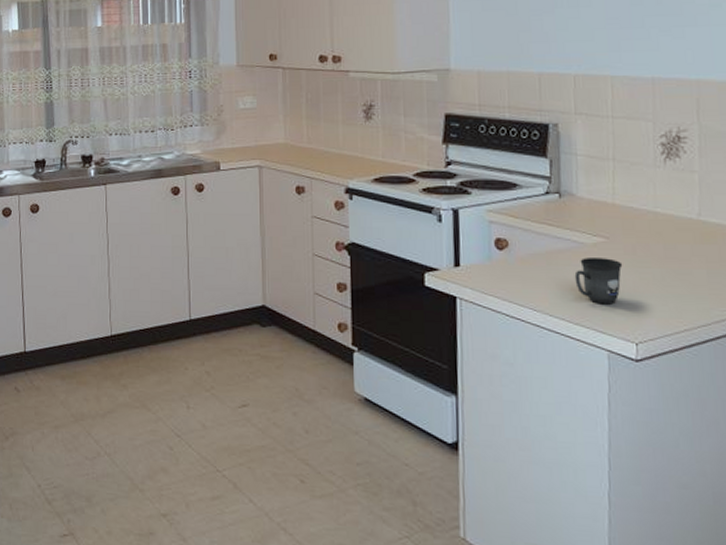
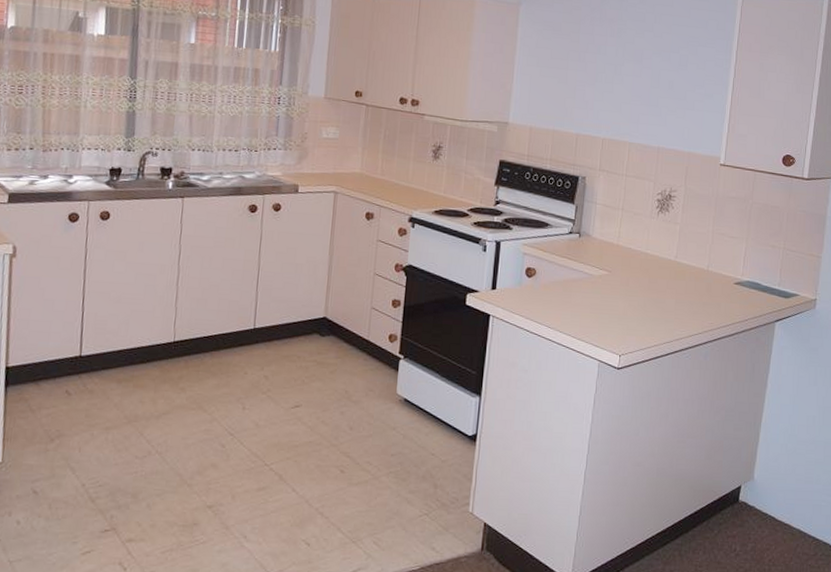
mug: present [574,258,623,305] -> none [582,286,618,324]

